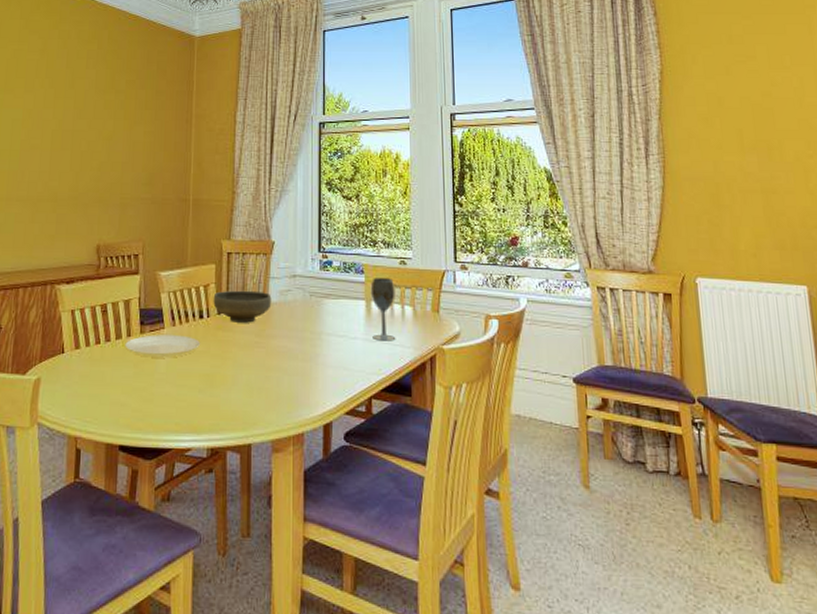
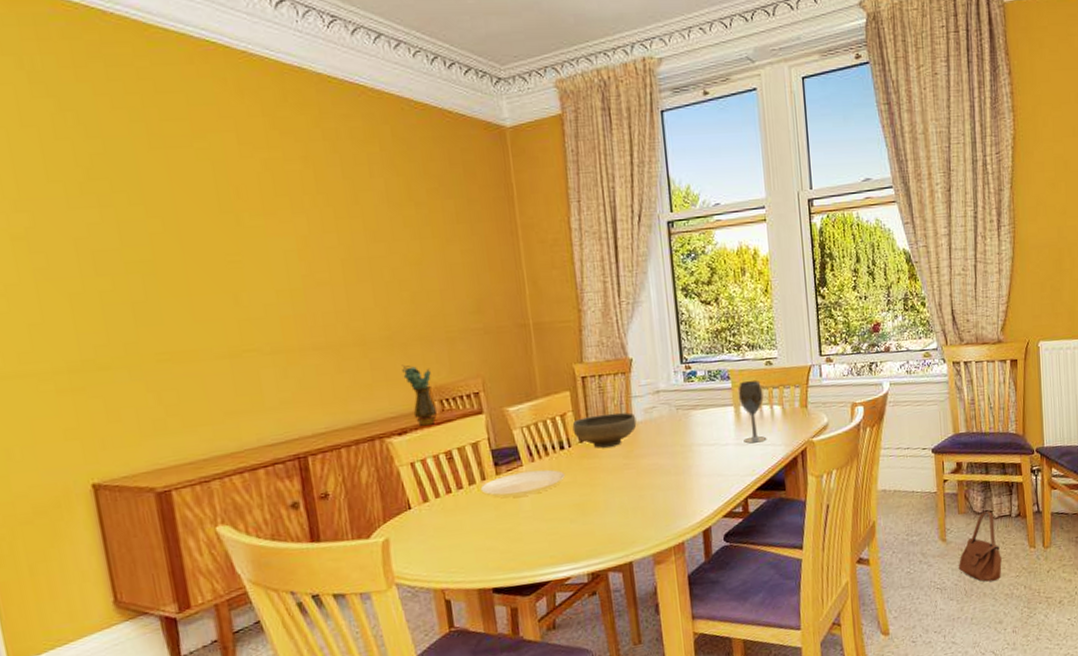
vase: none [80,222,103,278] -> present [401,364,438,426]
handbag: none [604,462,659,550] -> present [958,511,1002,582]

